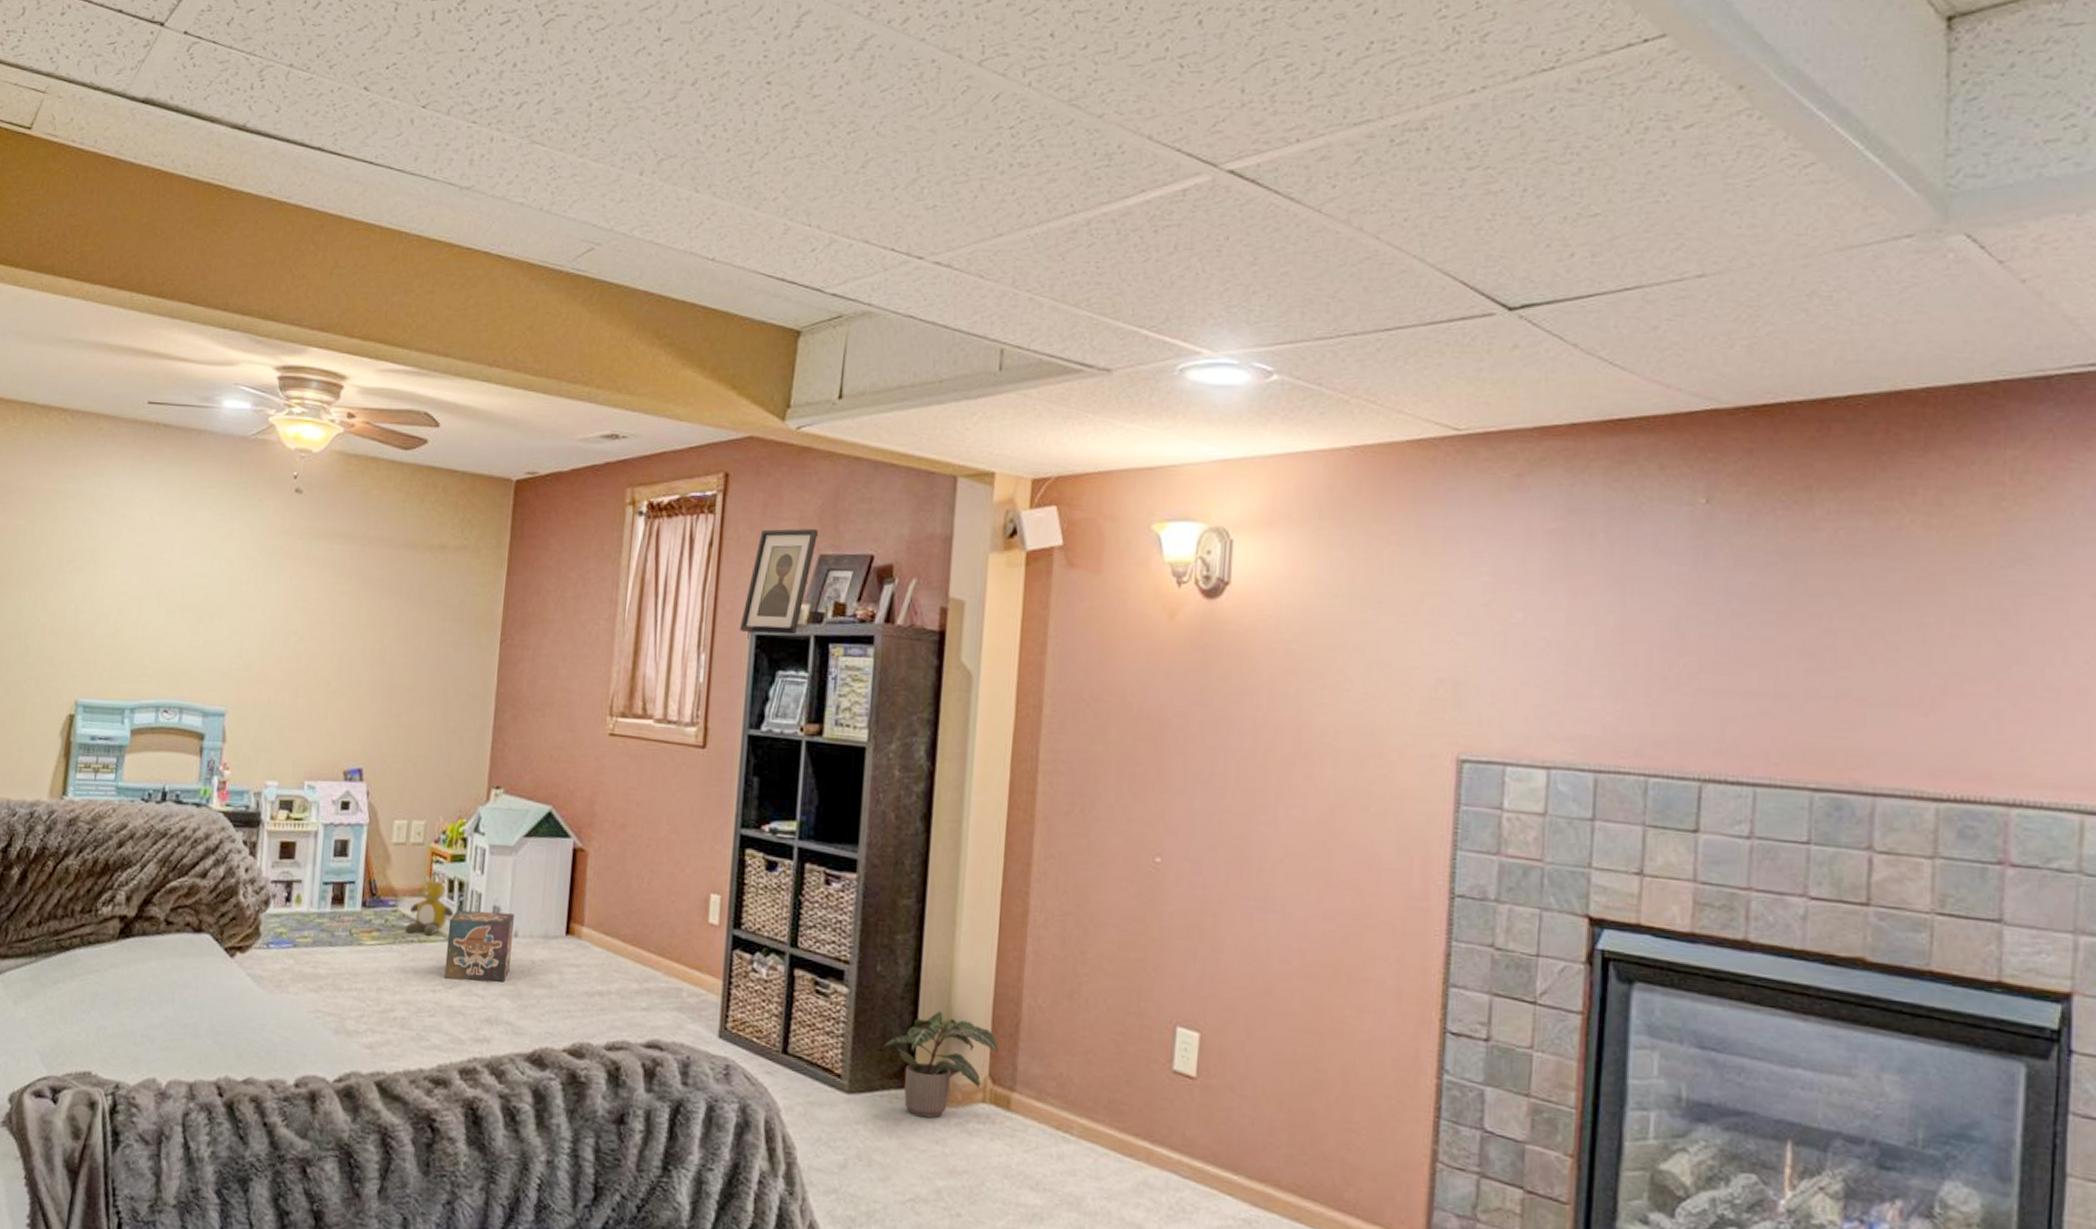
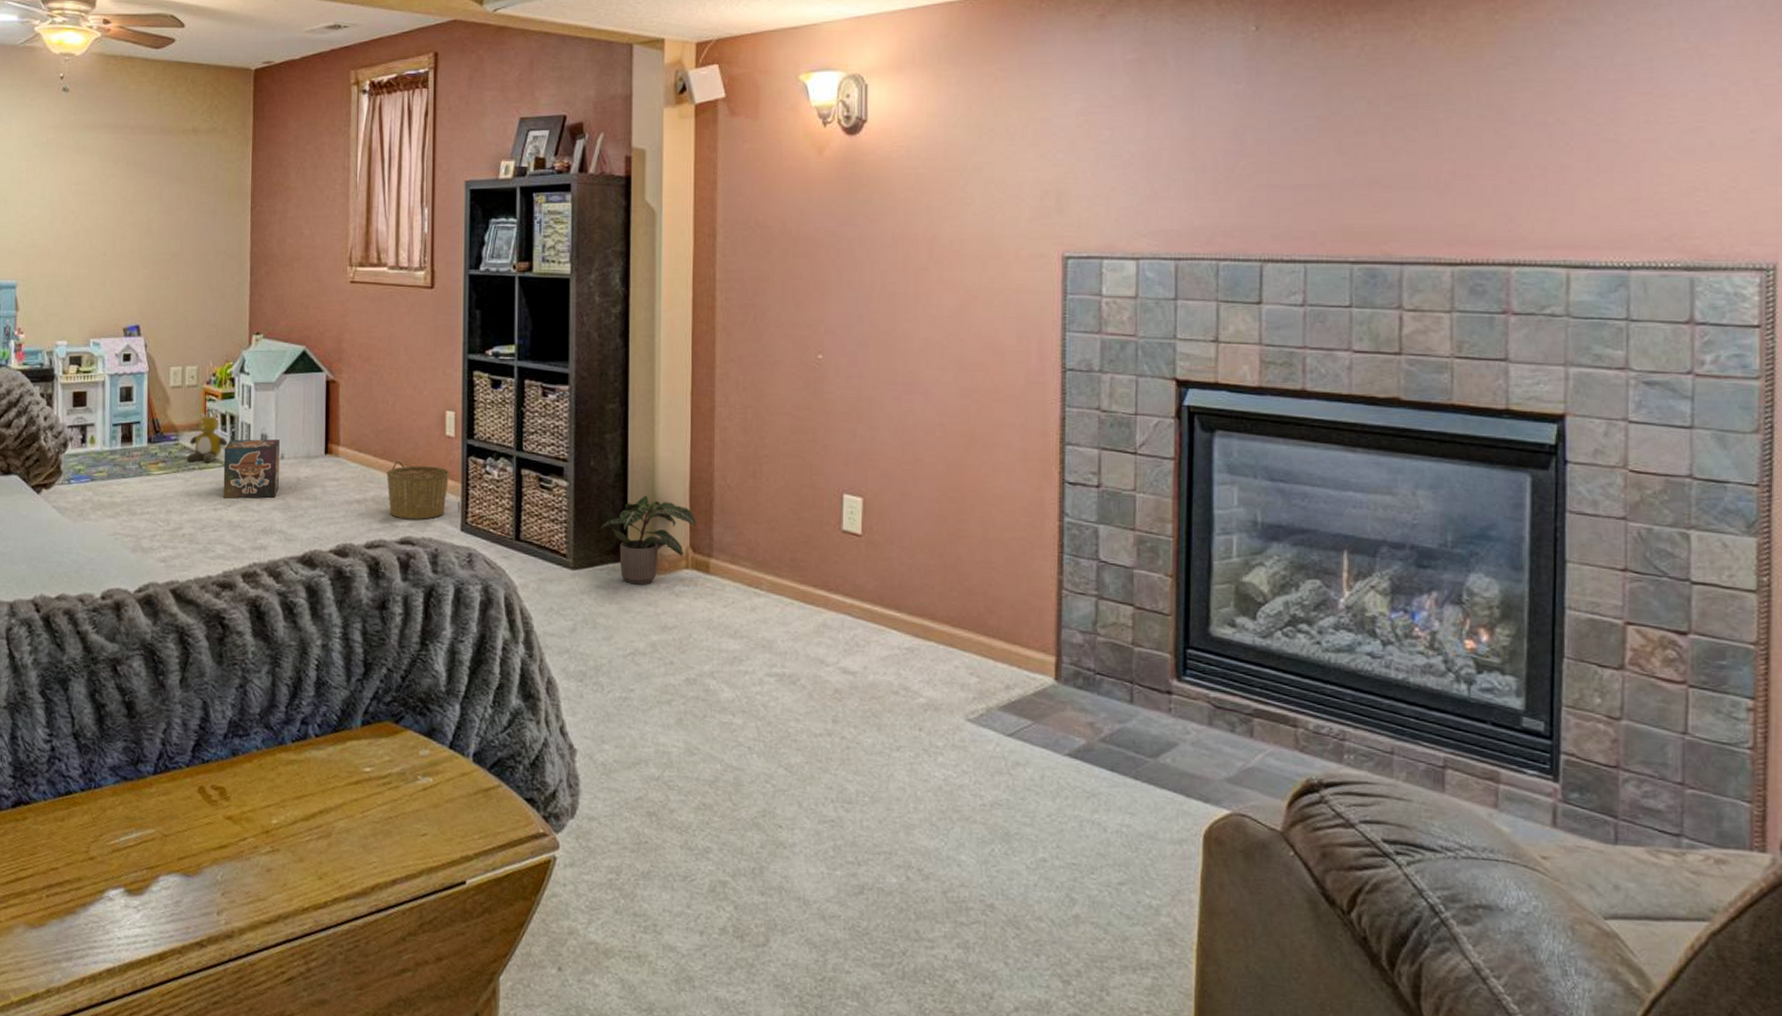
basket: none [635,948,710,1021] -> present [387,460,450,520]
picture frame: present [739,528,819,635] -> none [455,95,518,187]

